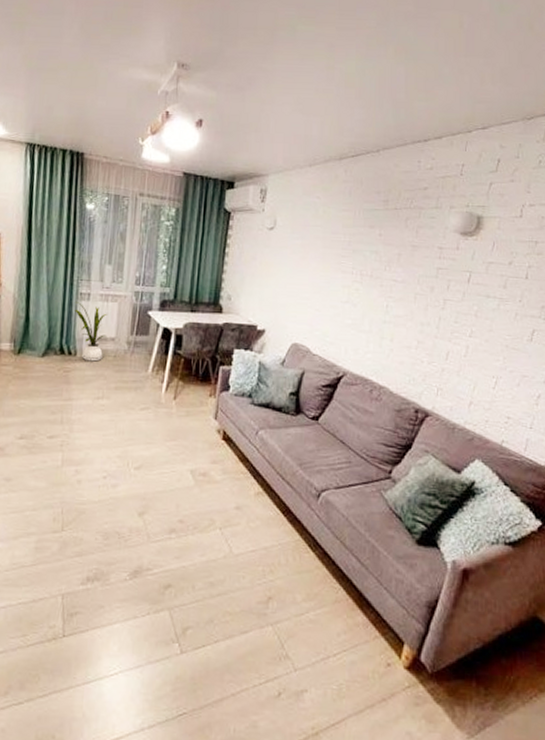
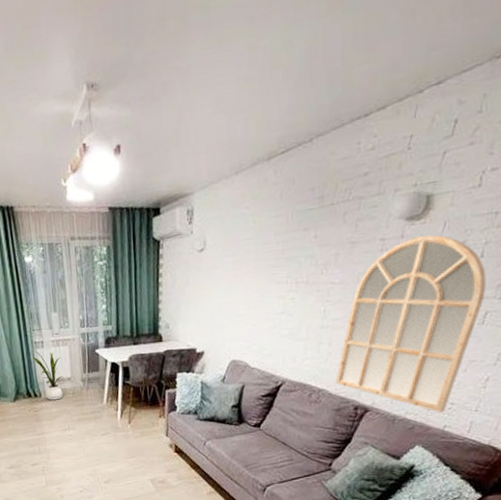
mirror: none [396,251,532,426] -> present [335,234,486,413]

